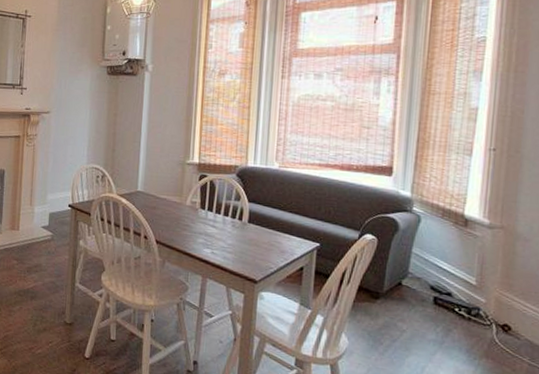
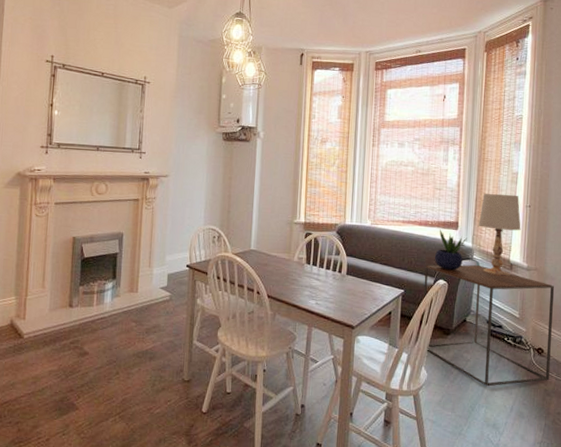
side table: none [344,216,529,366] -> present [423,264,554,387]
potted plant: none [360,174,405,224] -> present [435,229,467,271]
table lamp: none [421,133,481,234] -> present [479,193,521,276]

